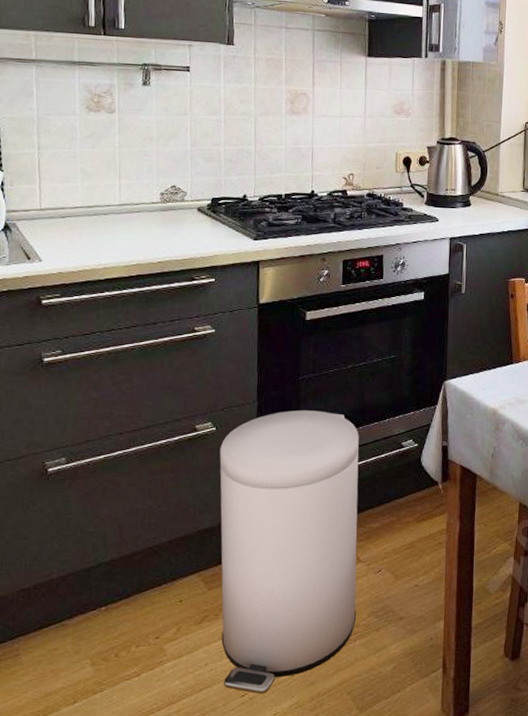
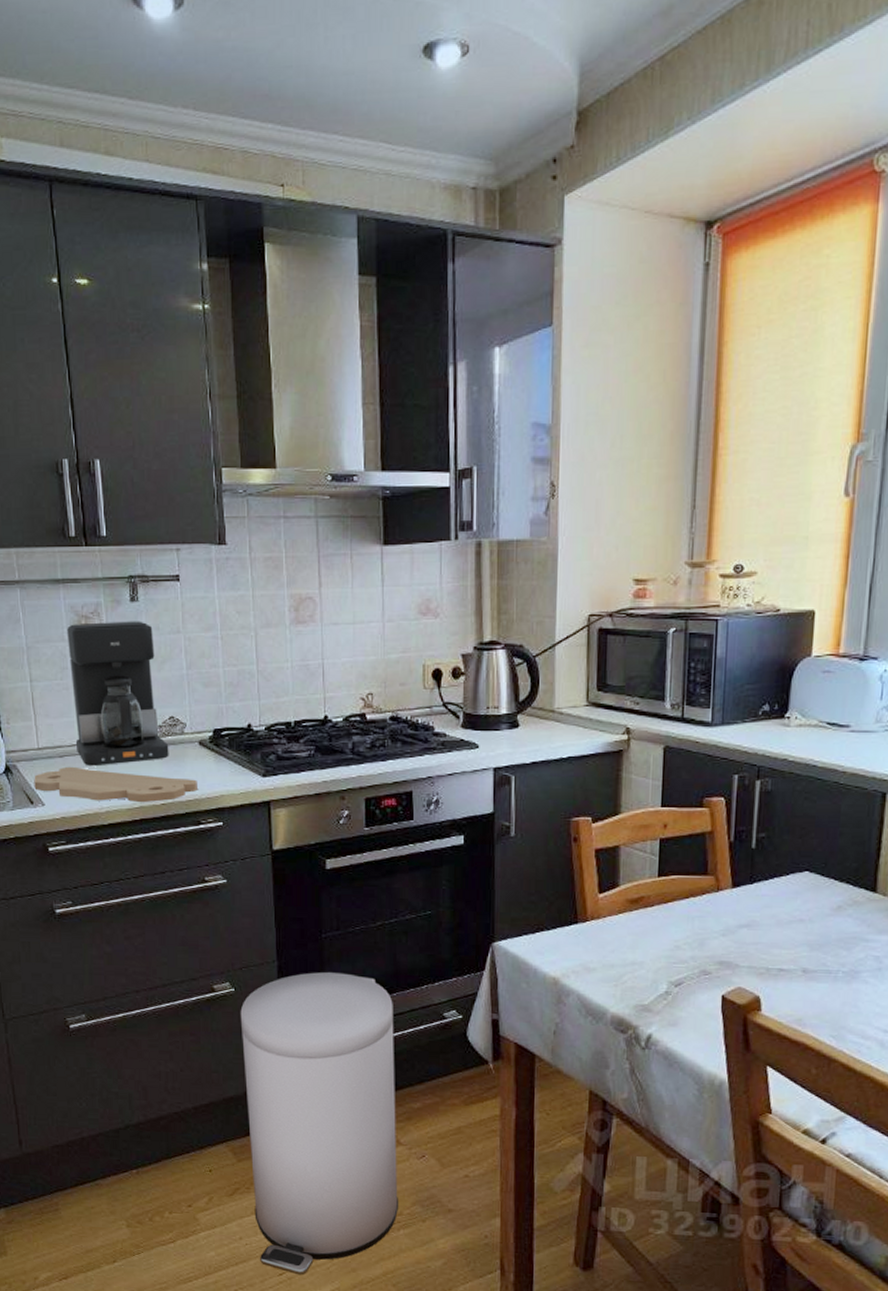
cutting board: none [32,226,195,261] -> present [34,766,199,803]
coffee maker: none [78,101,169,227] -> present [67,621,169,767]

